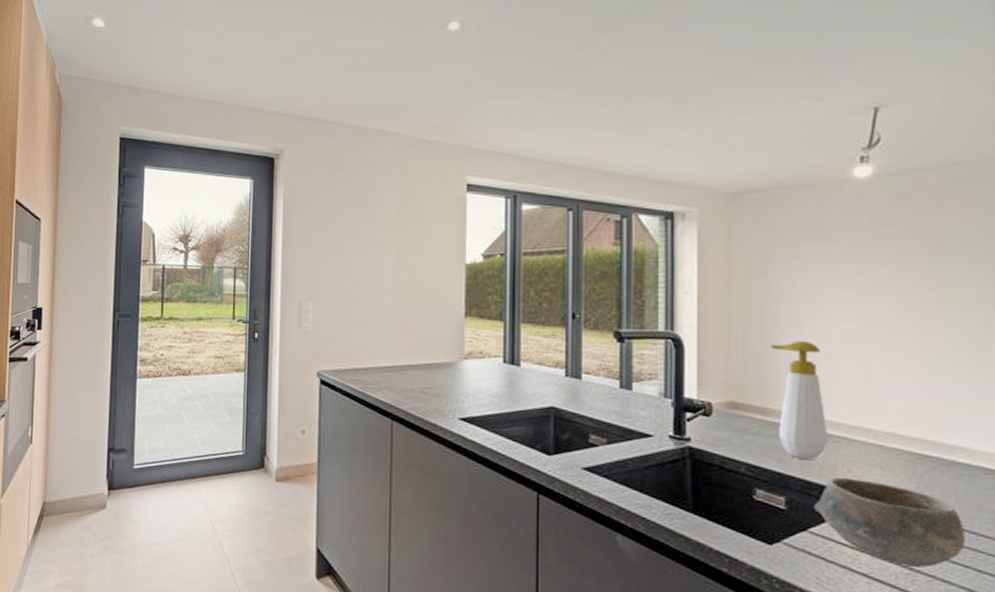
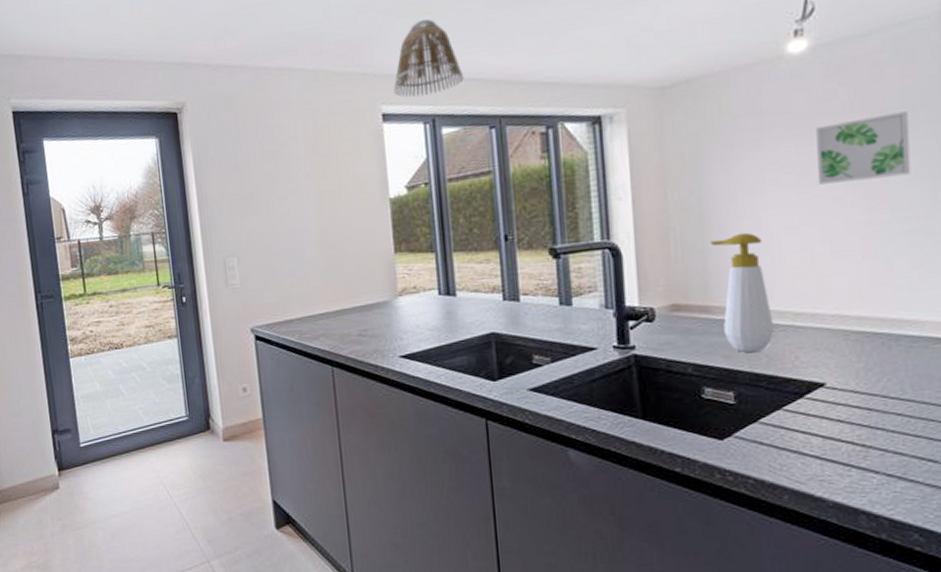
lamp shade: none [479,103,548,173] -> present [393,19,464,98]
bowl: present [813,477,966,568] -> none [763,364,917,443]
wall art: none [877,245,966,305] -> present [816,111,911,185]

